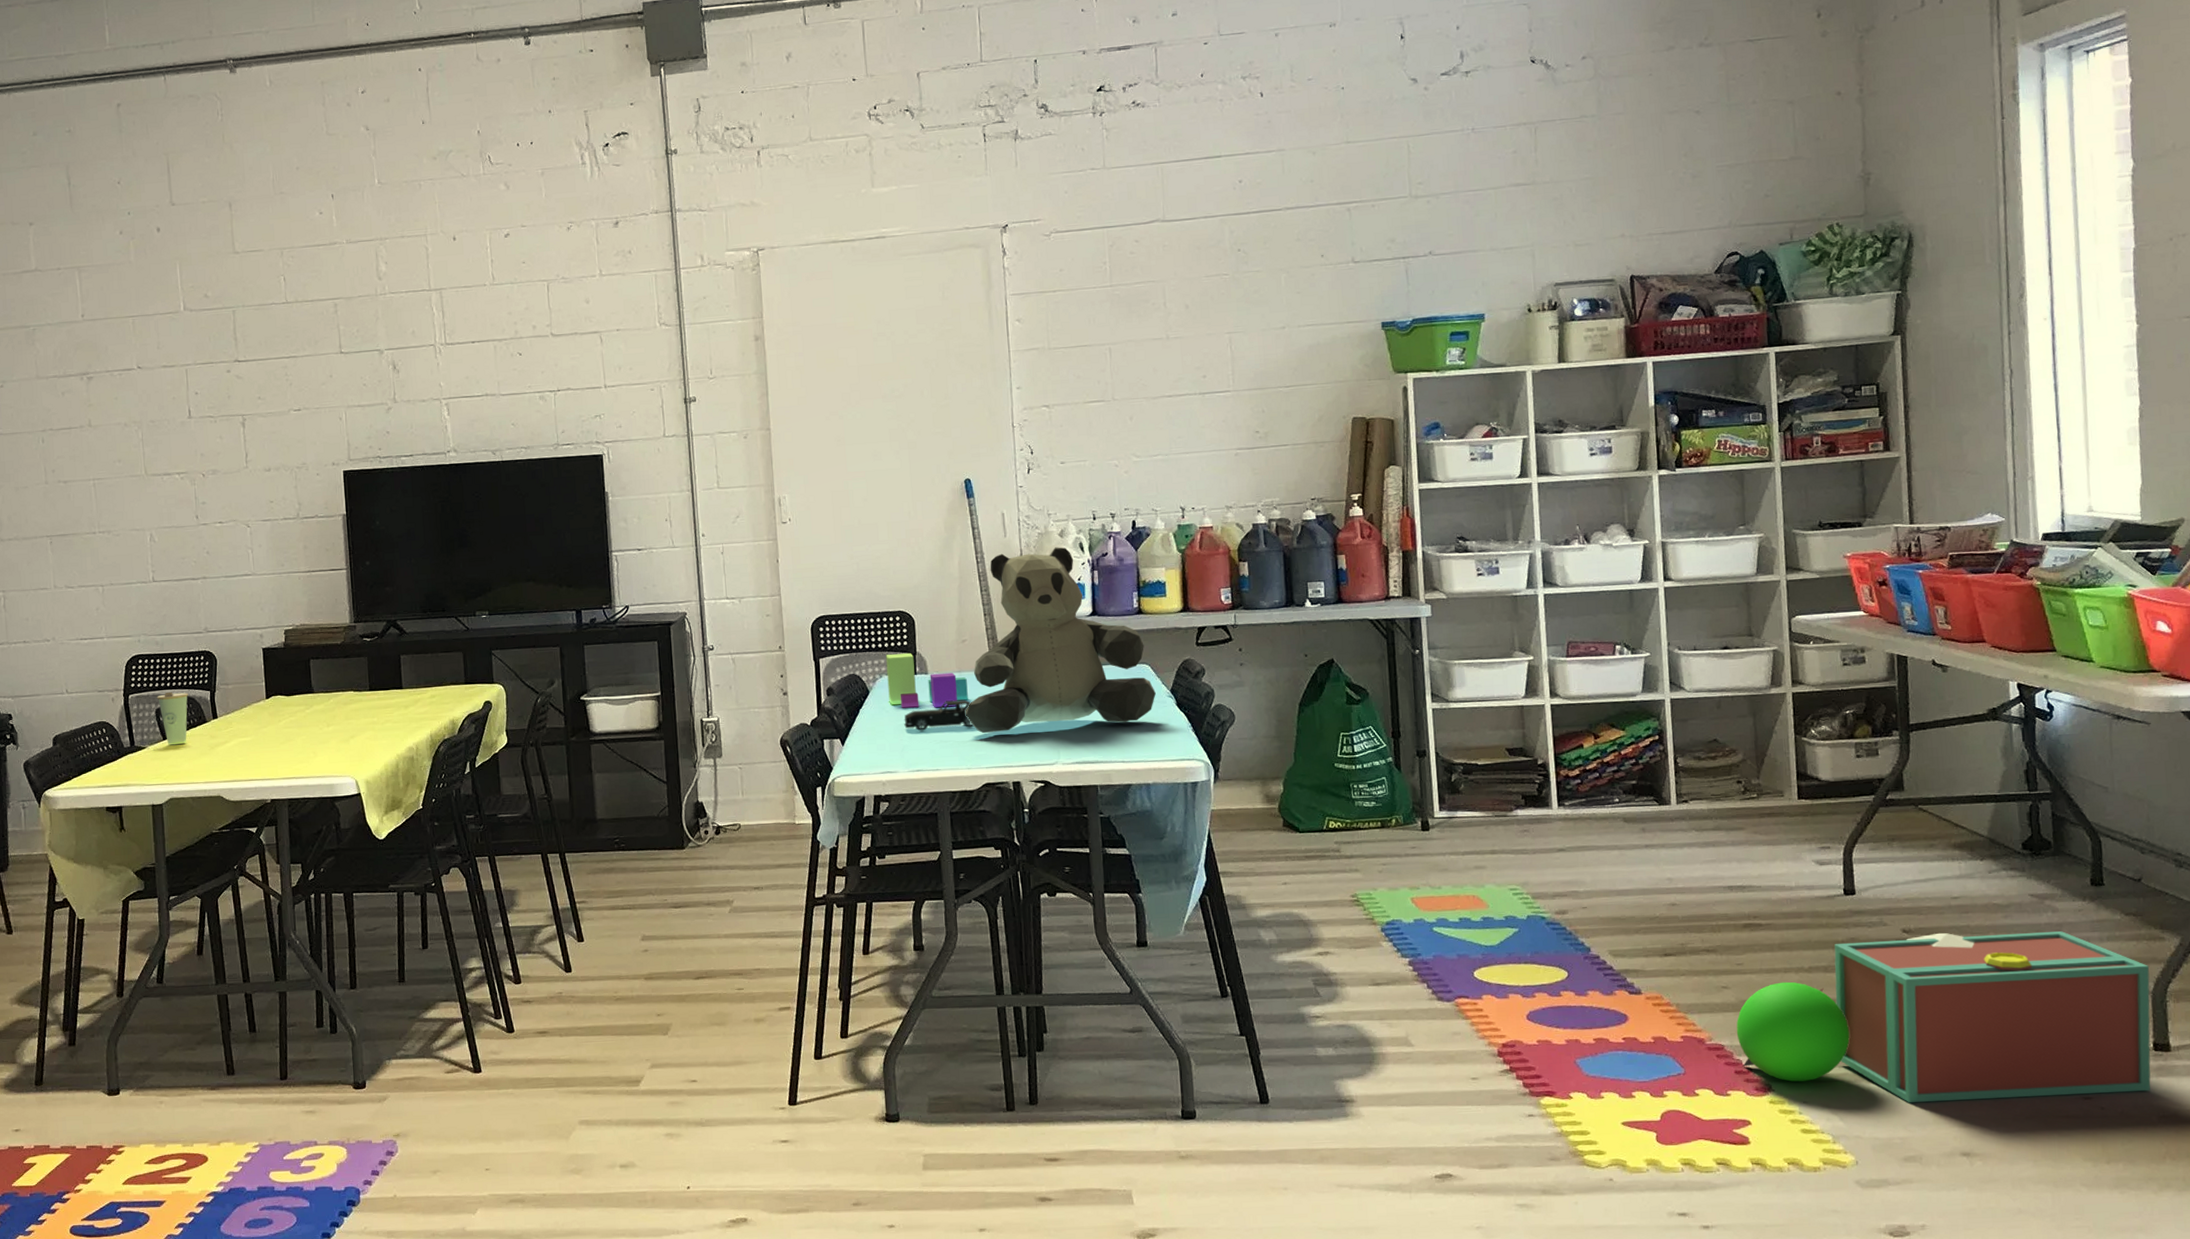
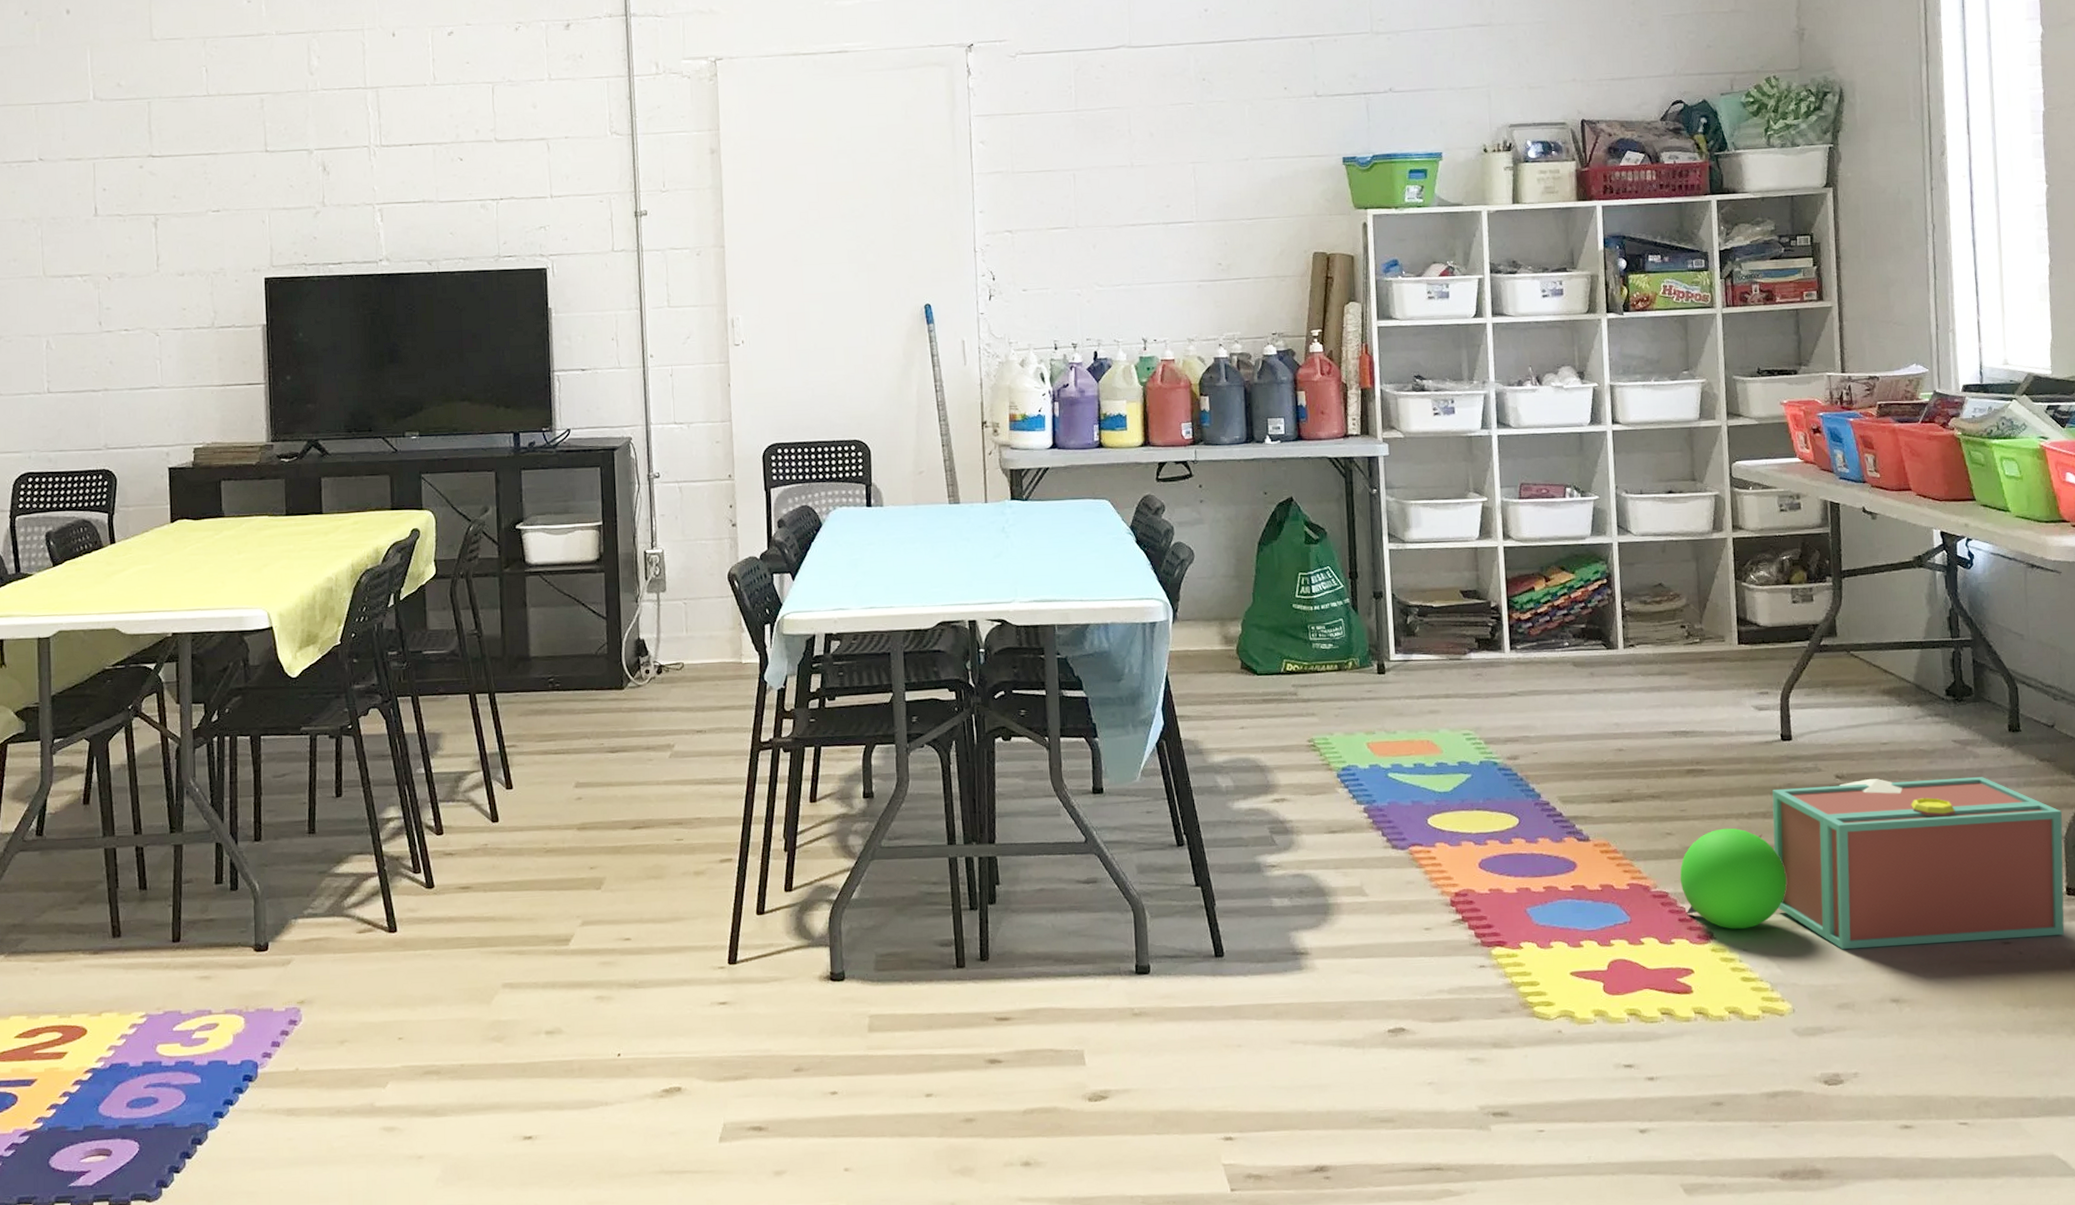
cup: present [157,691,188,746] -> none [47,513,83,573]
toy blocks: present [885,653,968,708] -> none [840,484,924,542]
toy car: present [904,699,974,731] -> none [857,534,929,567]
teddy bear: present [965,547,1156,734] -> none [920,377,1115,570]

